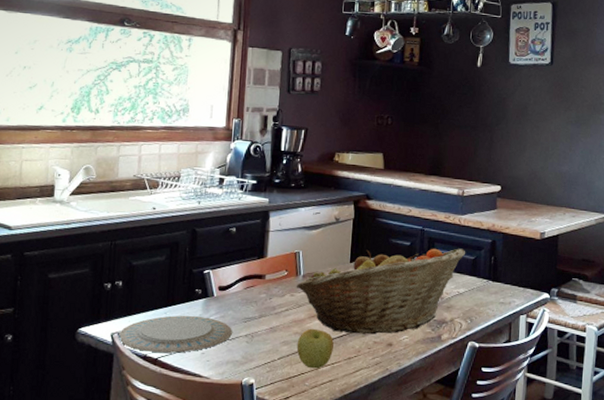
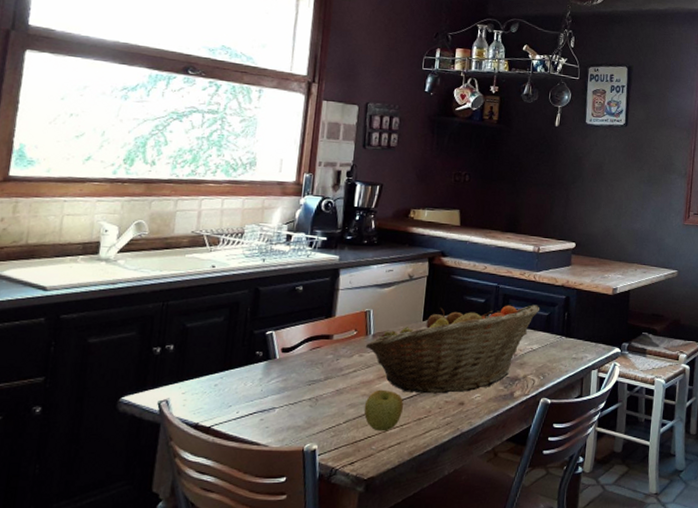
plate: present [118,315,232,353] -> none [166,380,295,420]

